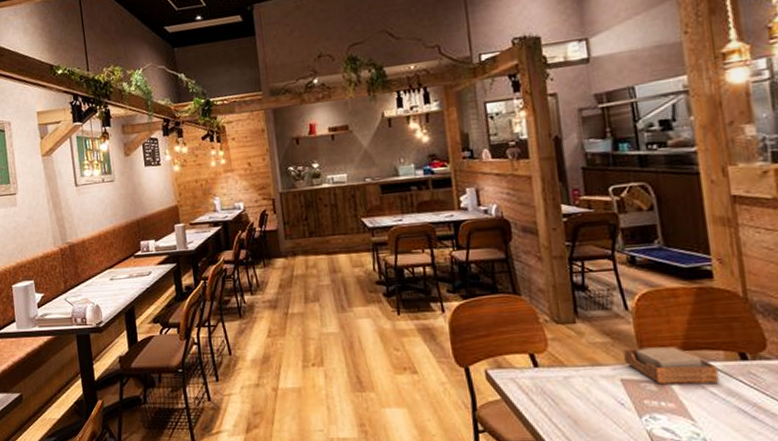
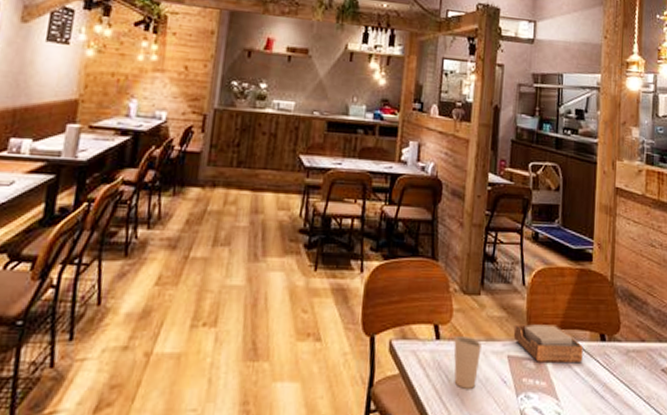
cup: none [554,363,588,411] -> present [453,337,481,389]

